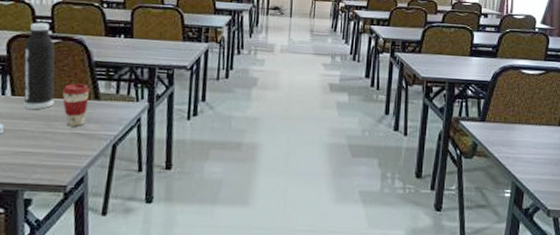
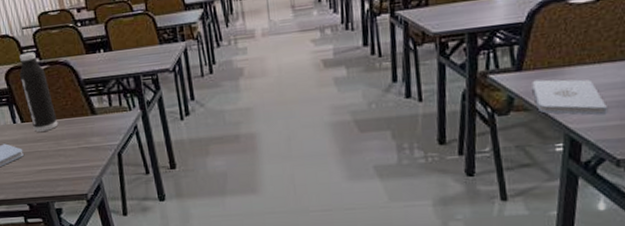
coffee cup: present [62,83,90,127] -> none [62,102,89,142]
notepad: none [491,131,543,169] -> present [532,79,607,115]

